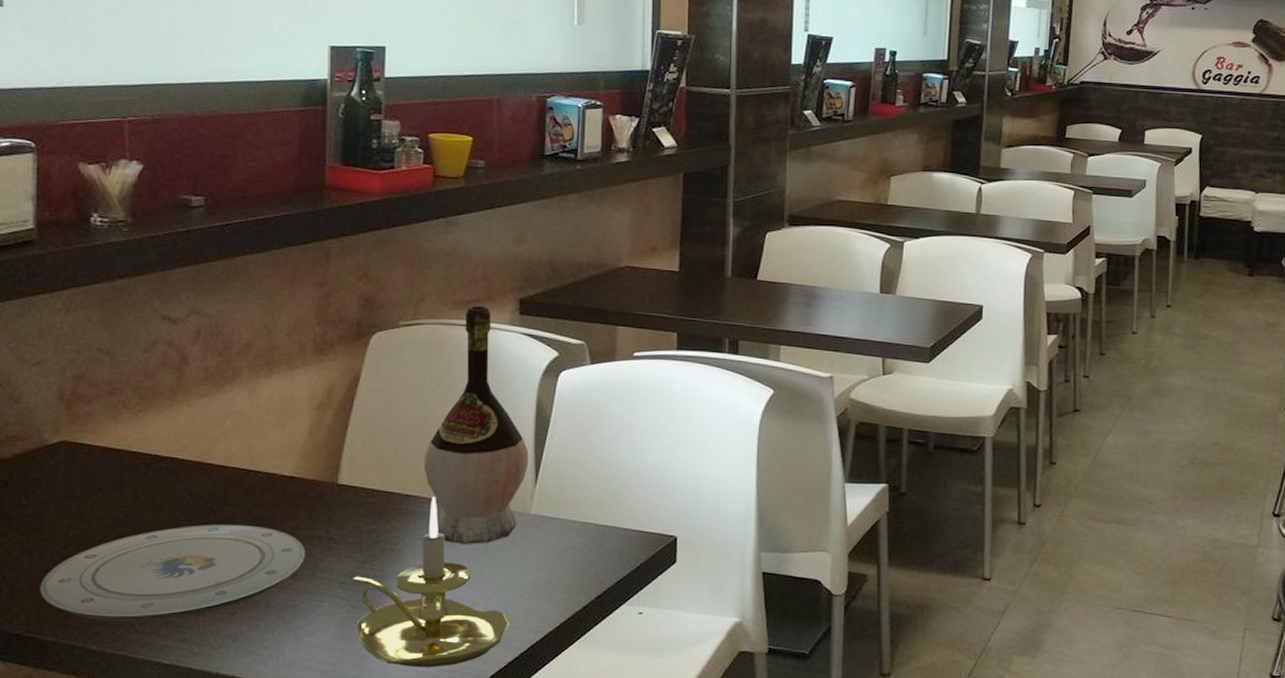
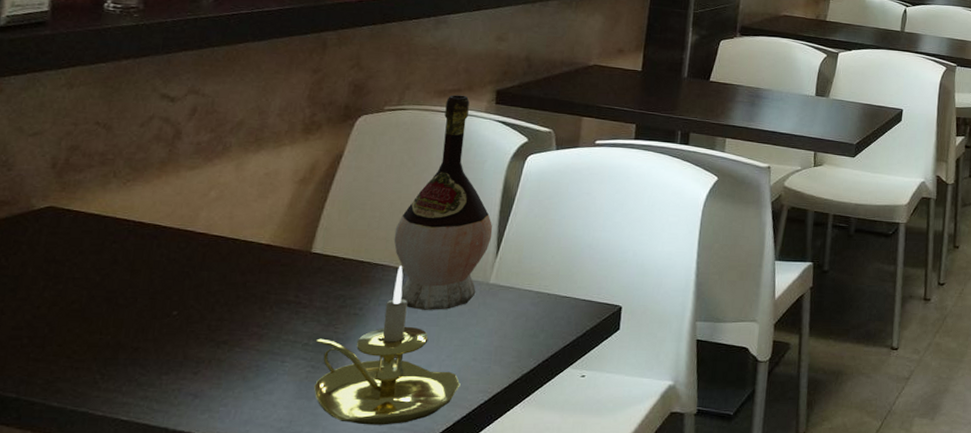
plate: present [40,524,305,622] -> none [7,287,273,379]

